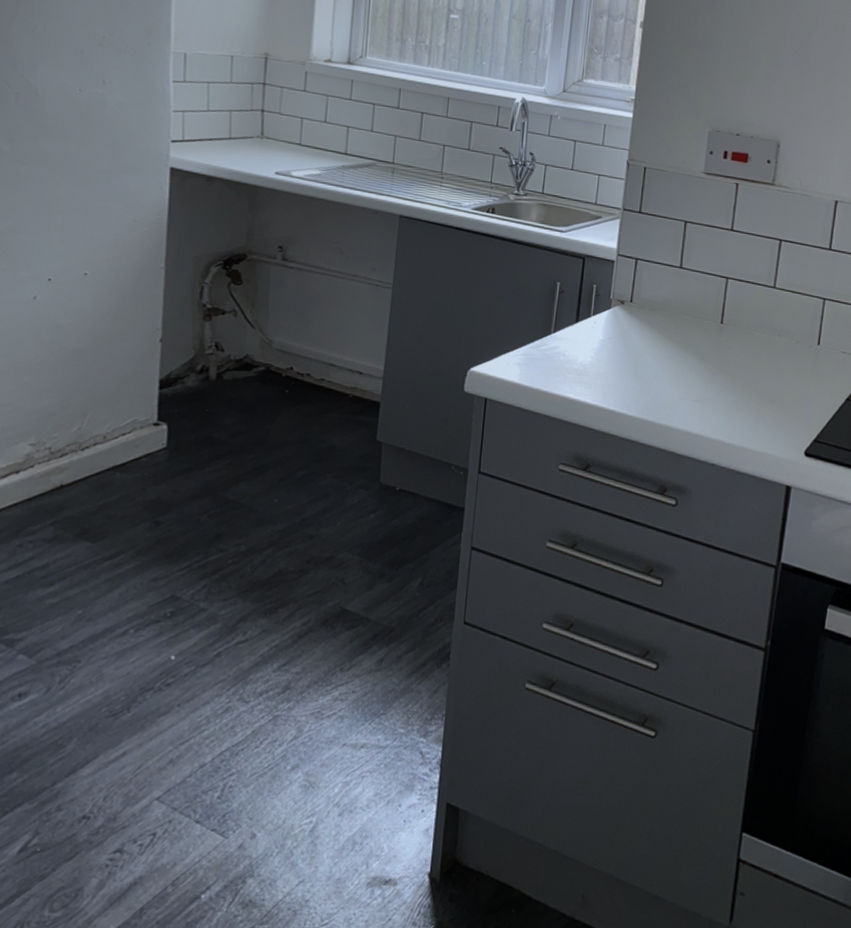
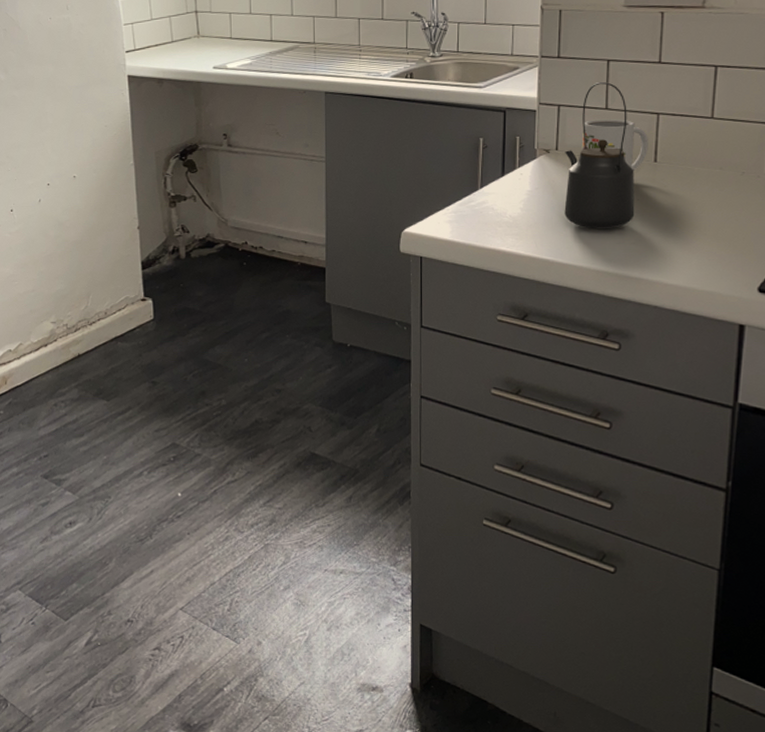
kettle: none [633,241,702,384] -> present [564,82,635,229]
mug: none [655,276,717,330] -> present [581,119,648,171]

